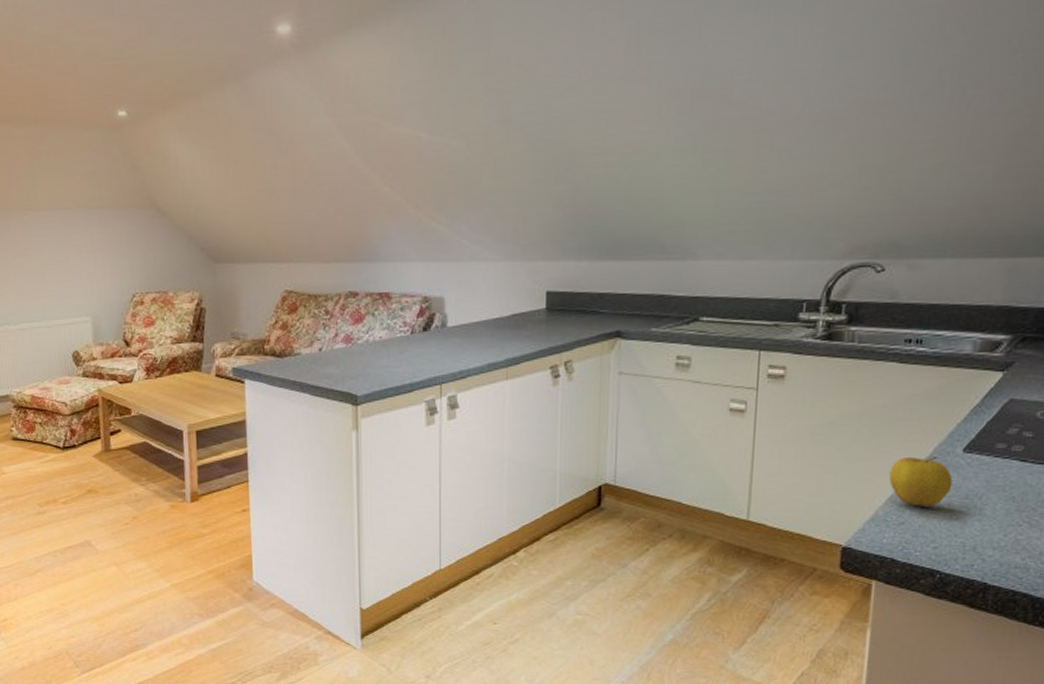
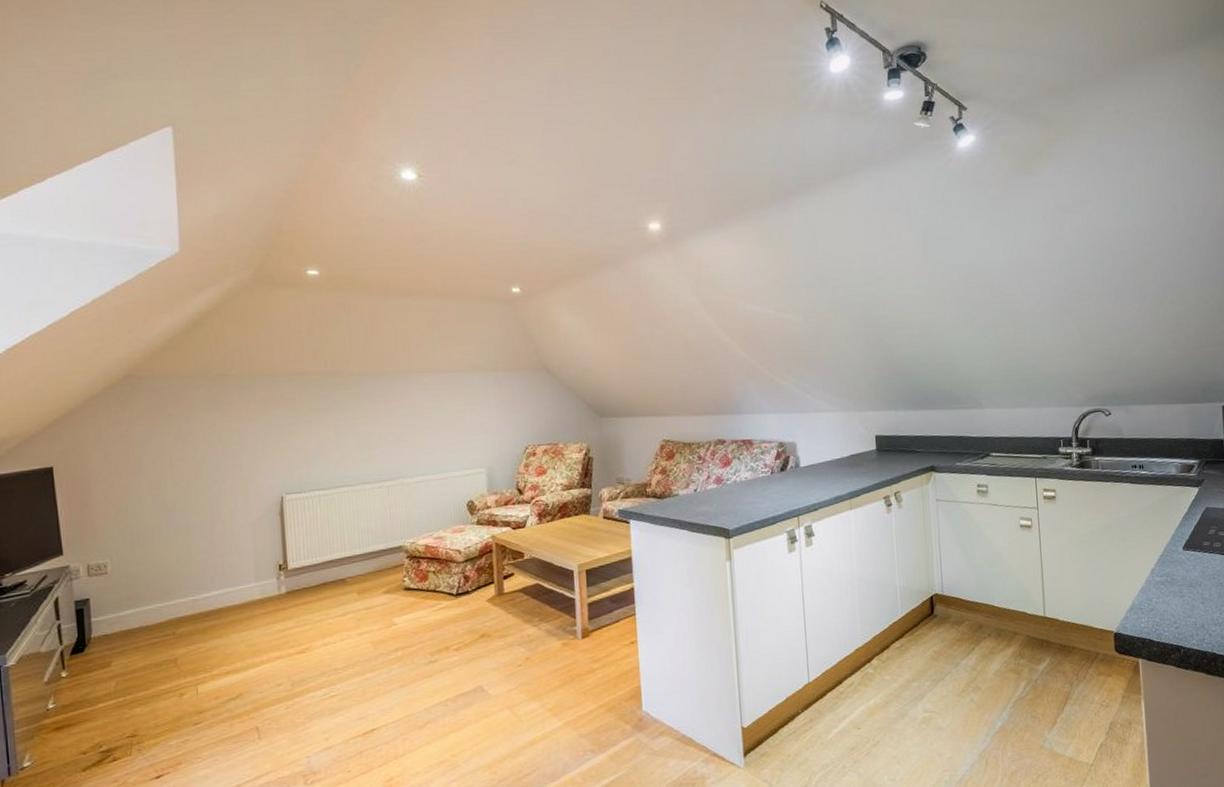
apple: present [889,456,953,507] -> none [1137,554,1180,595]

